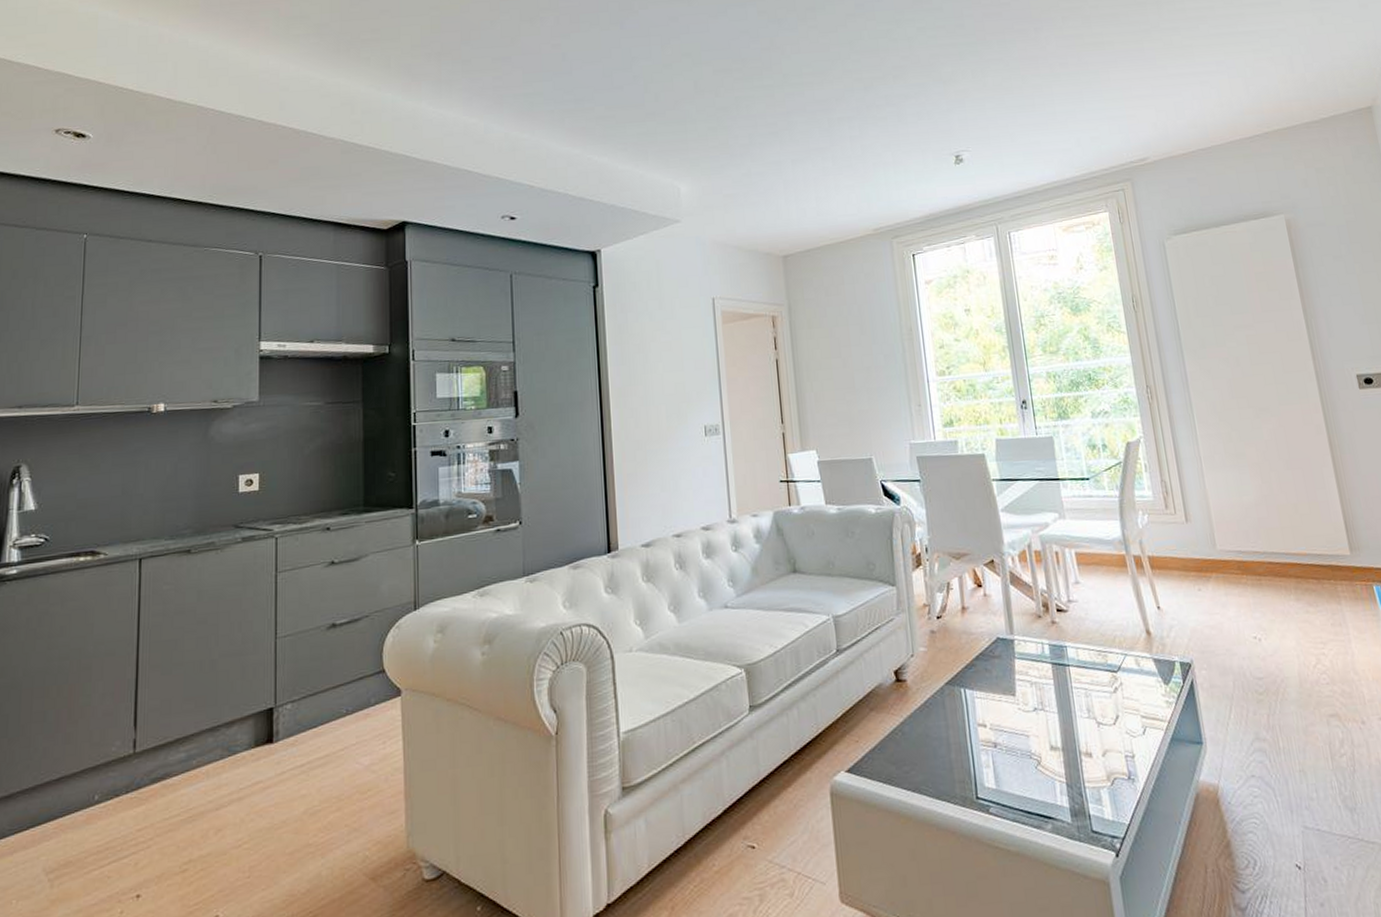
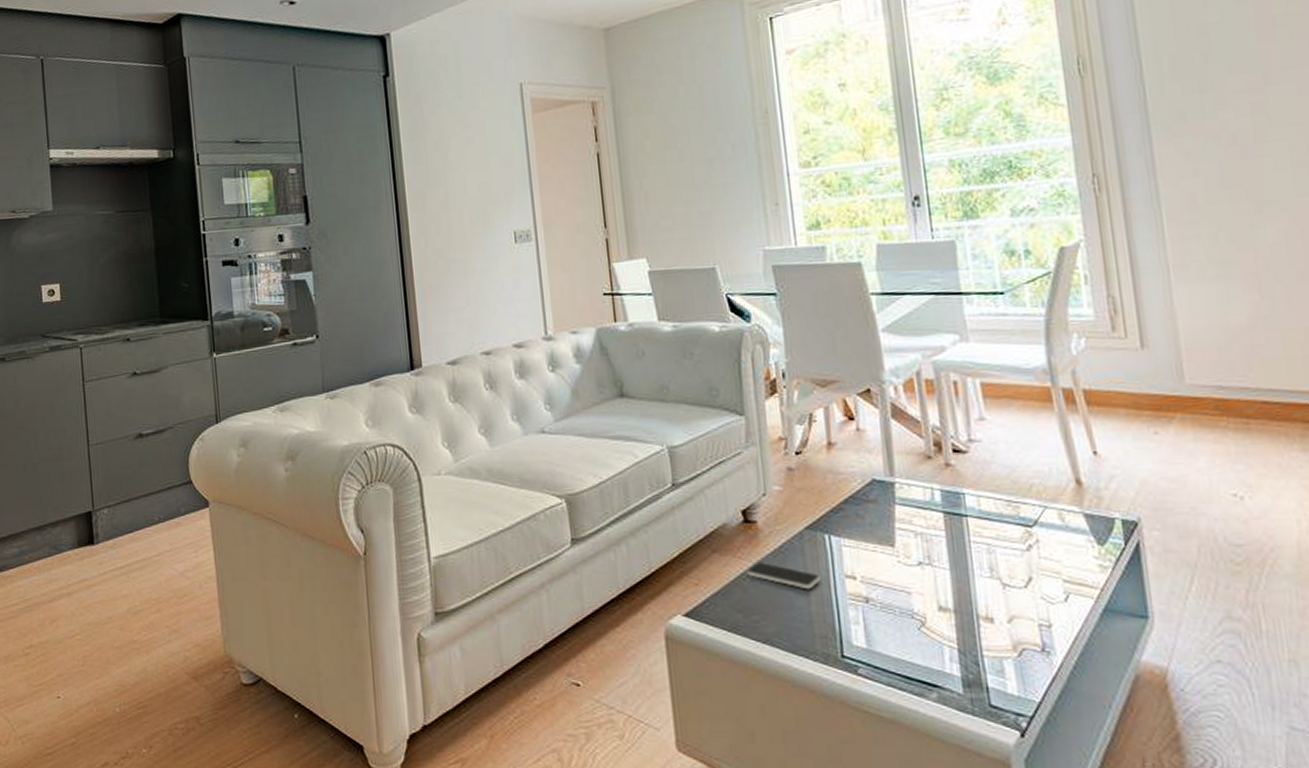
smartphone: none [898,717,959,740] -> present [746,562,821,590]

